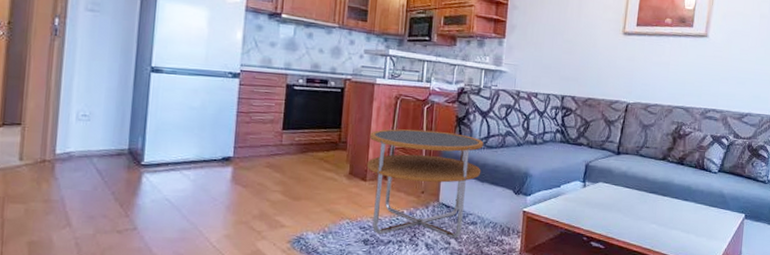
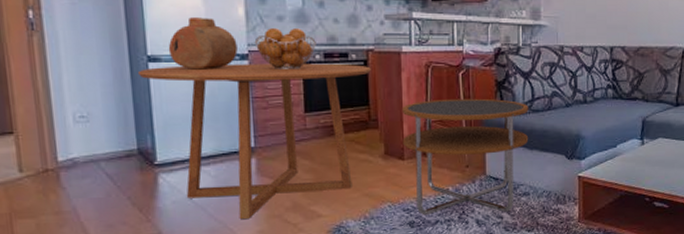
dining table: none [140,77,347,223] -> present [137,63,371,220]
vase: none [170,37,232,84] -> present [168,17,238,70]
fruit basket: none [247,52,301,91] -> present [254,28,316,69]

